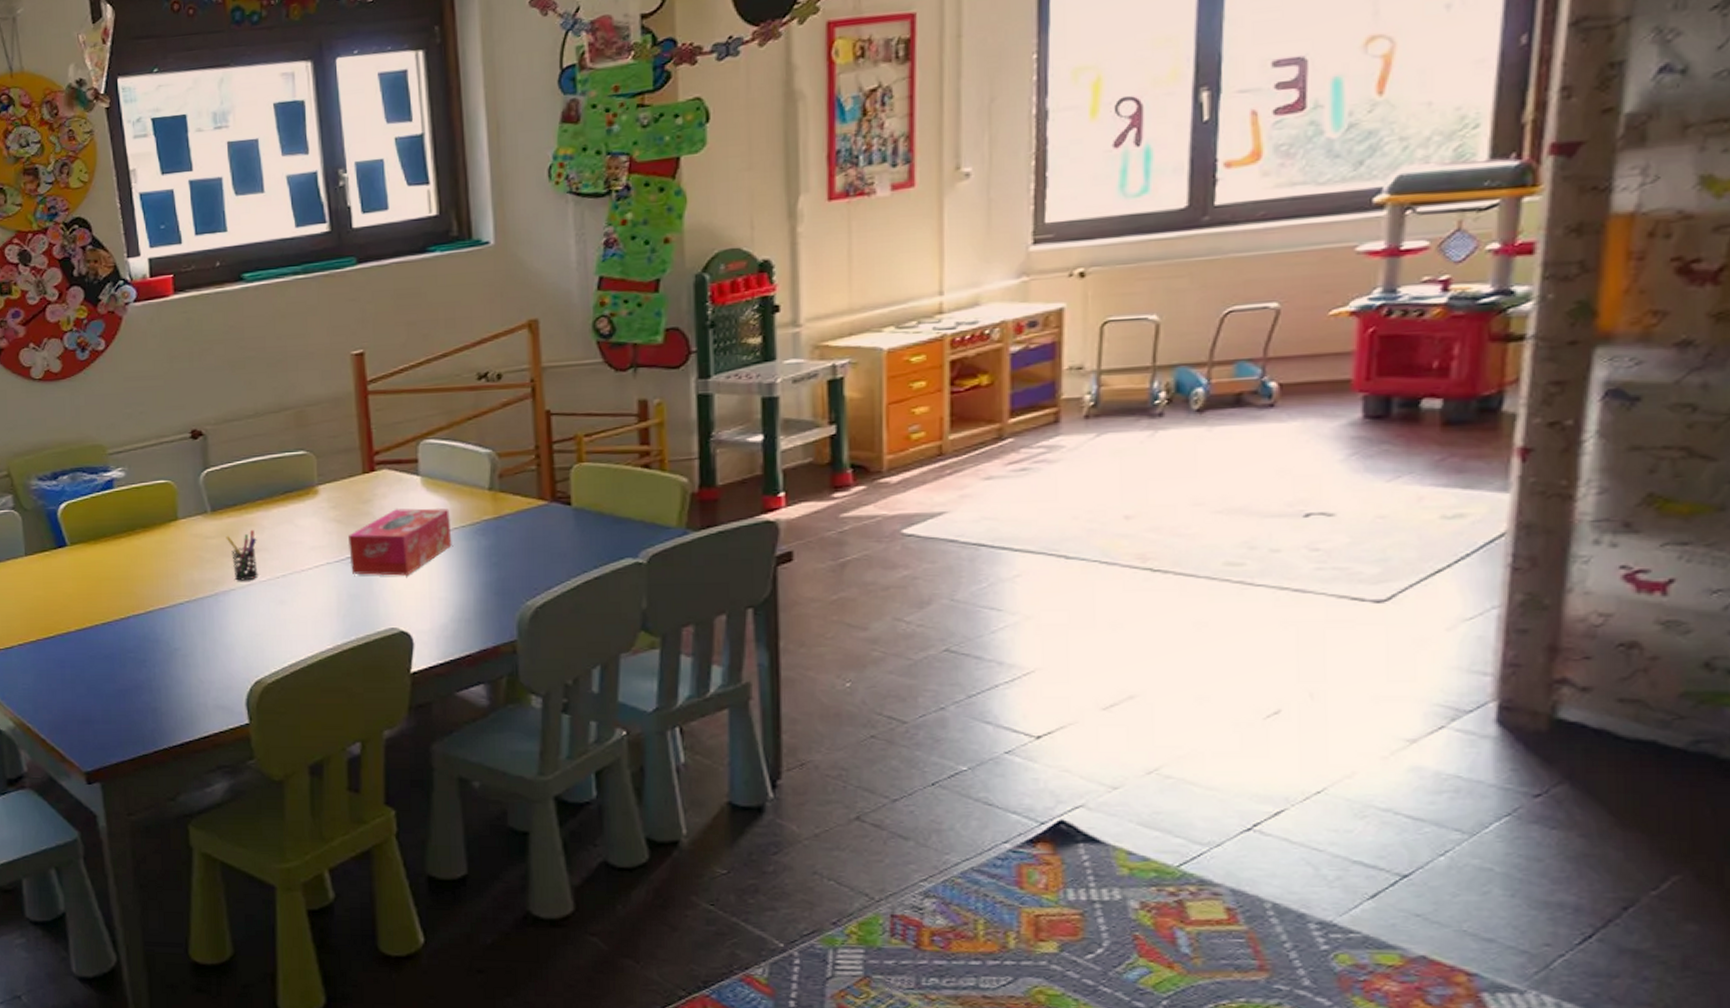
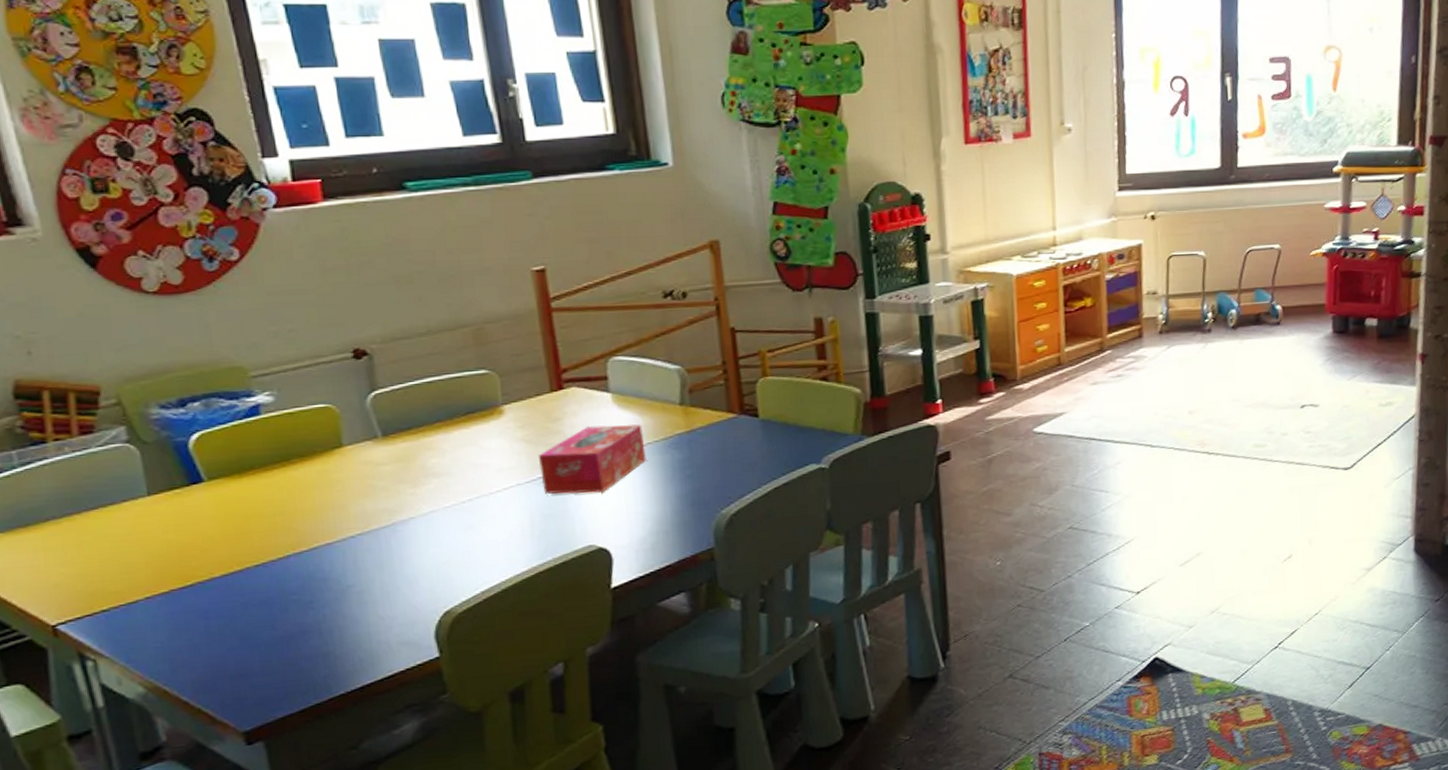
pen holder: present [226,529,258,581] -> none [401,453,441,509]

